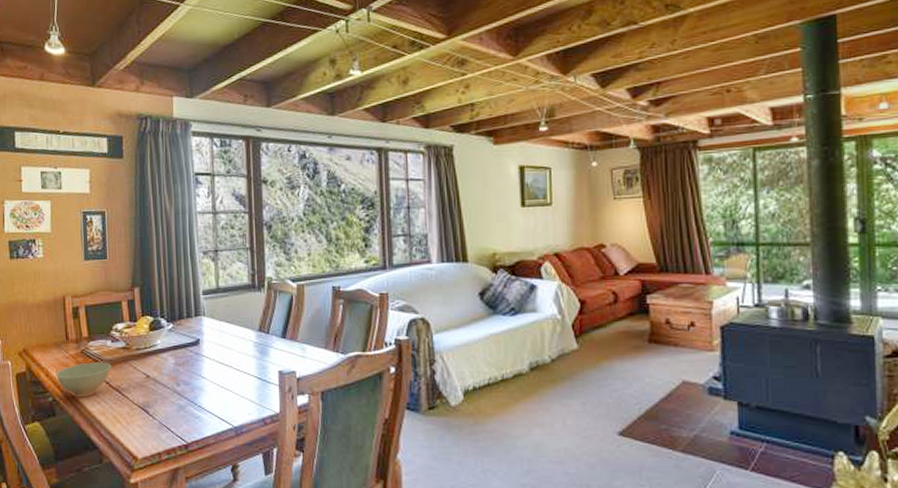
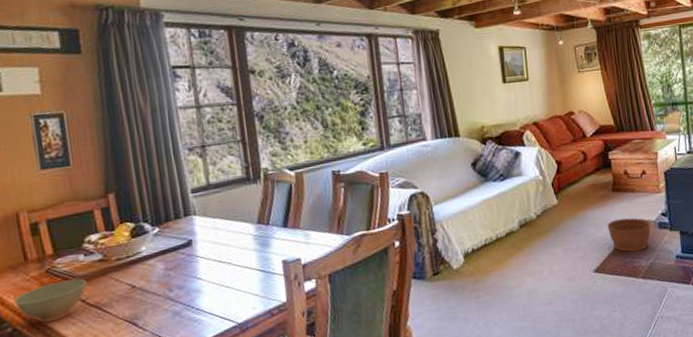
basket: none [639,376,698,418] -> present [607,218,651,252]

